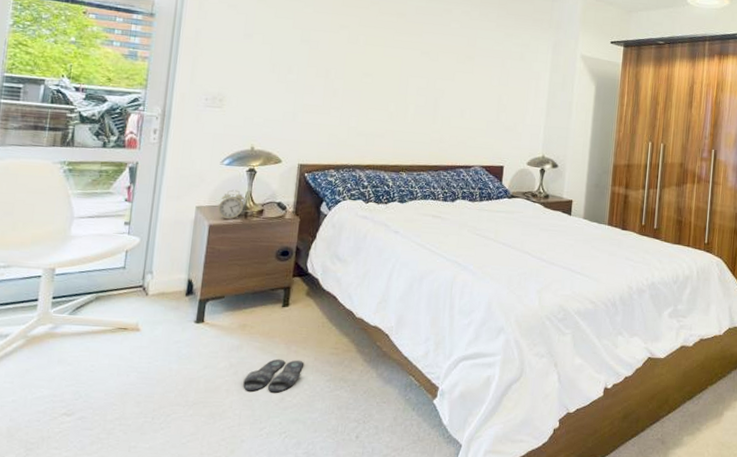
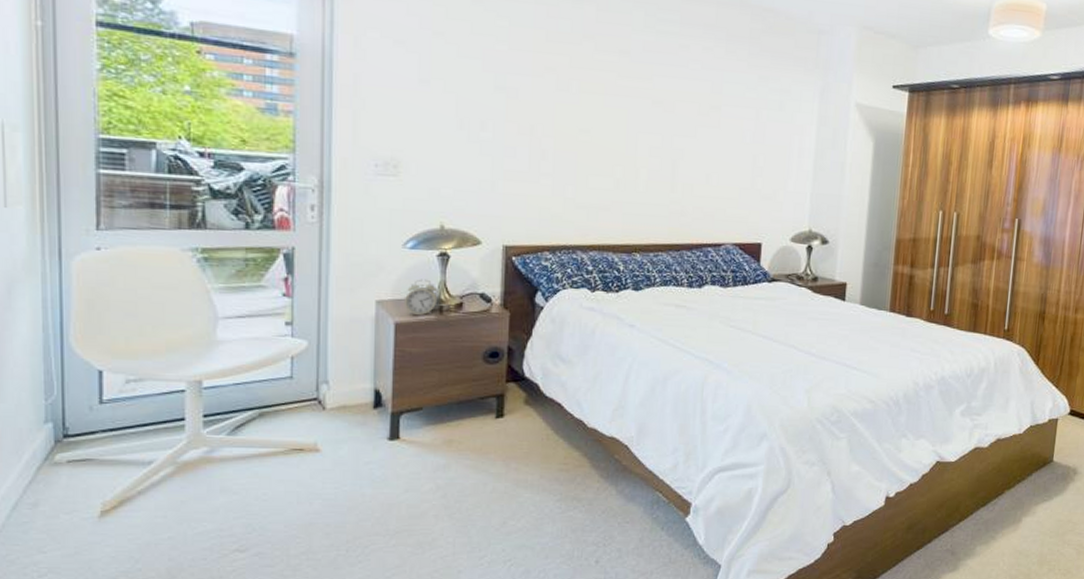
slippers: present [243,358,303,393] -> none [455,478,527,517]

